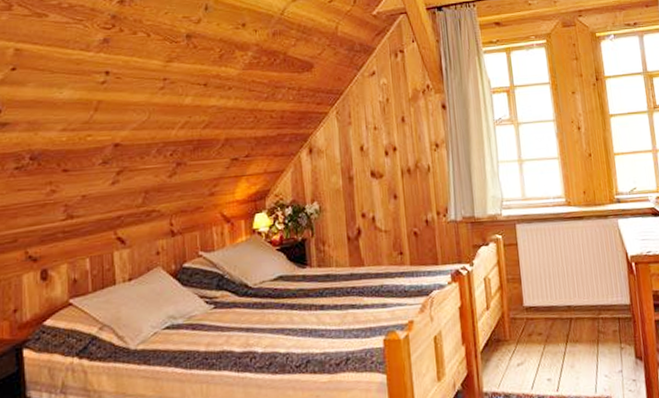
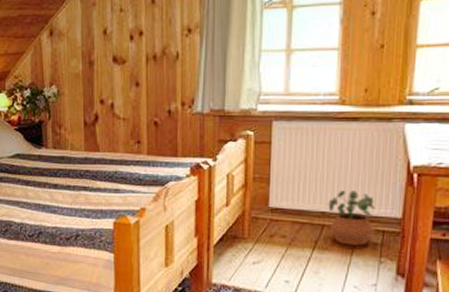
potted plant: none [571,283,612,336] -> present [328,191,376,246]

